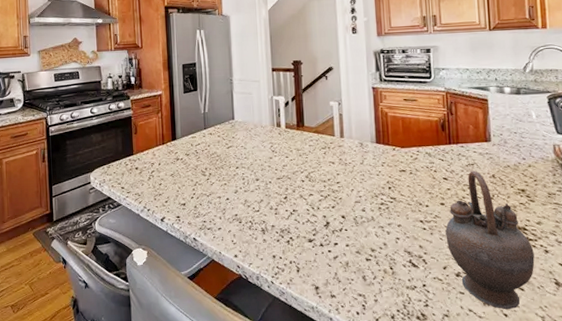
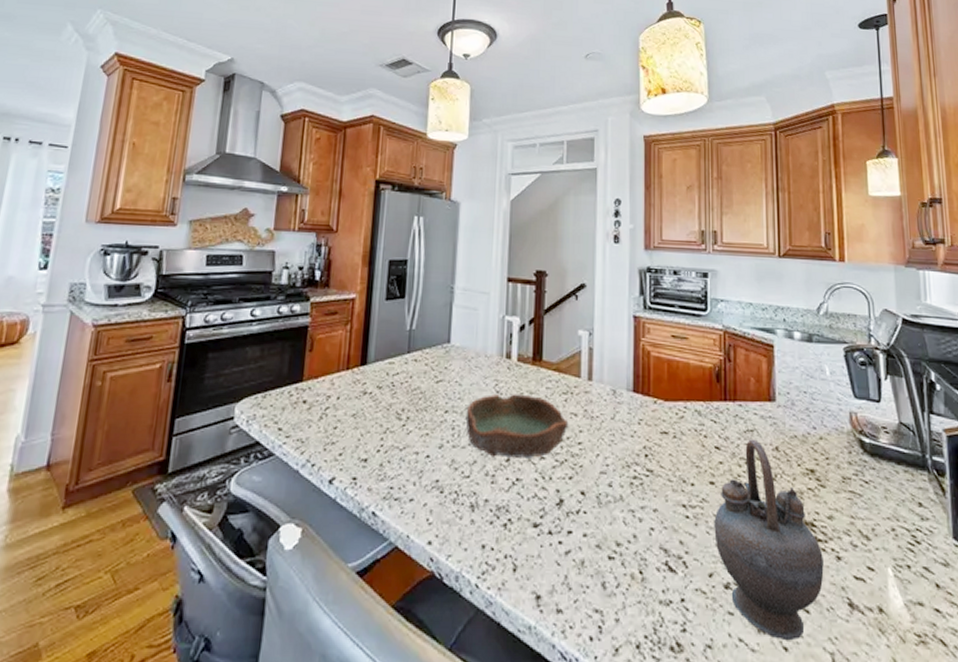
bowl: none [251,151,329,197] -> present [465,394,569,458]

